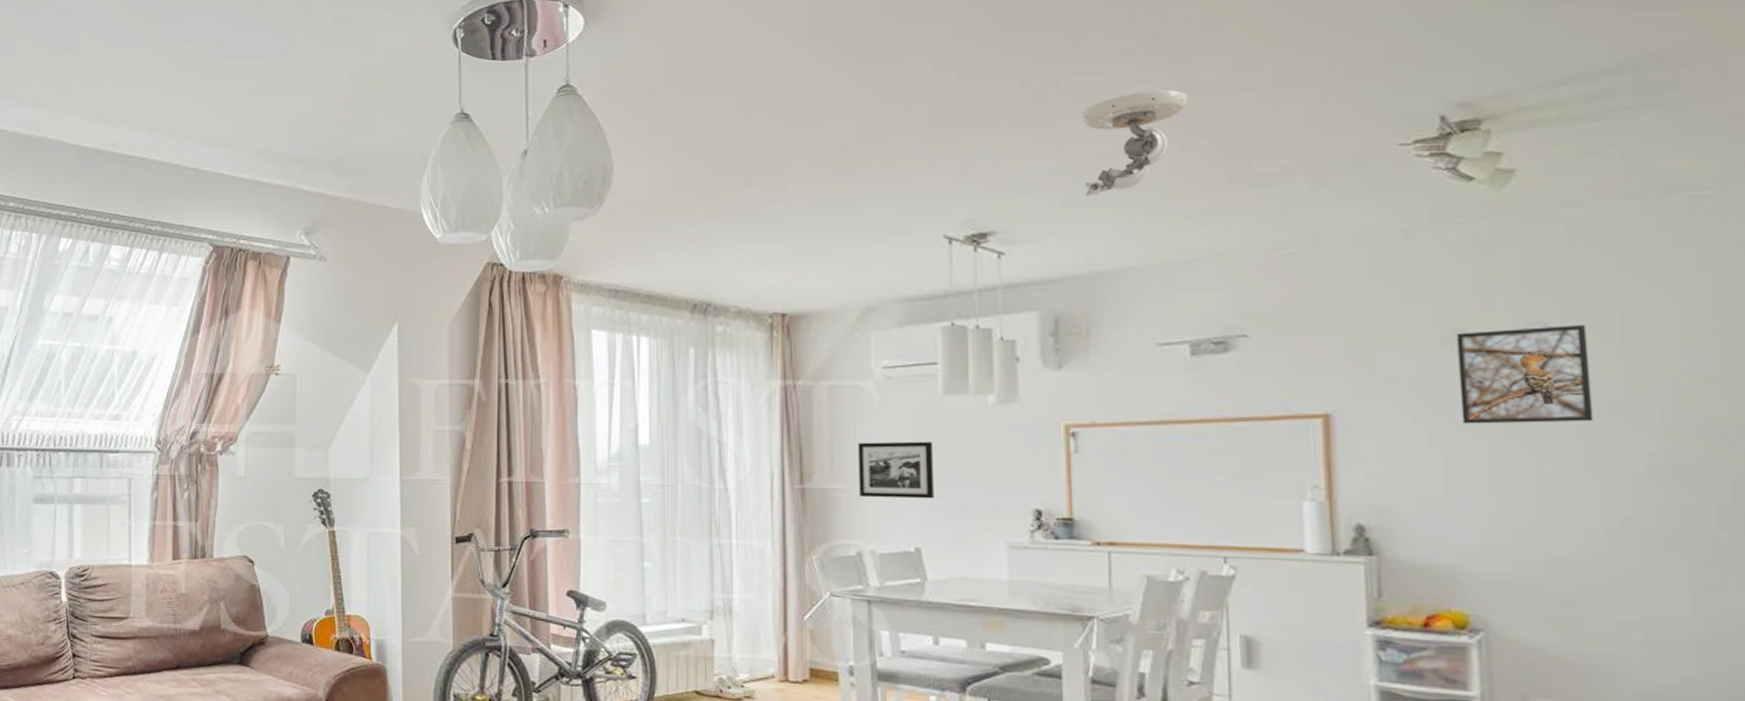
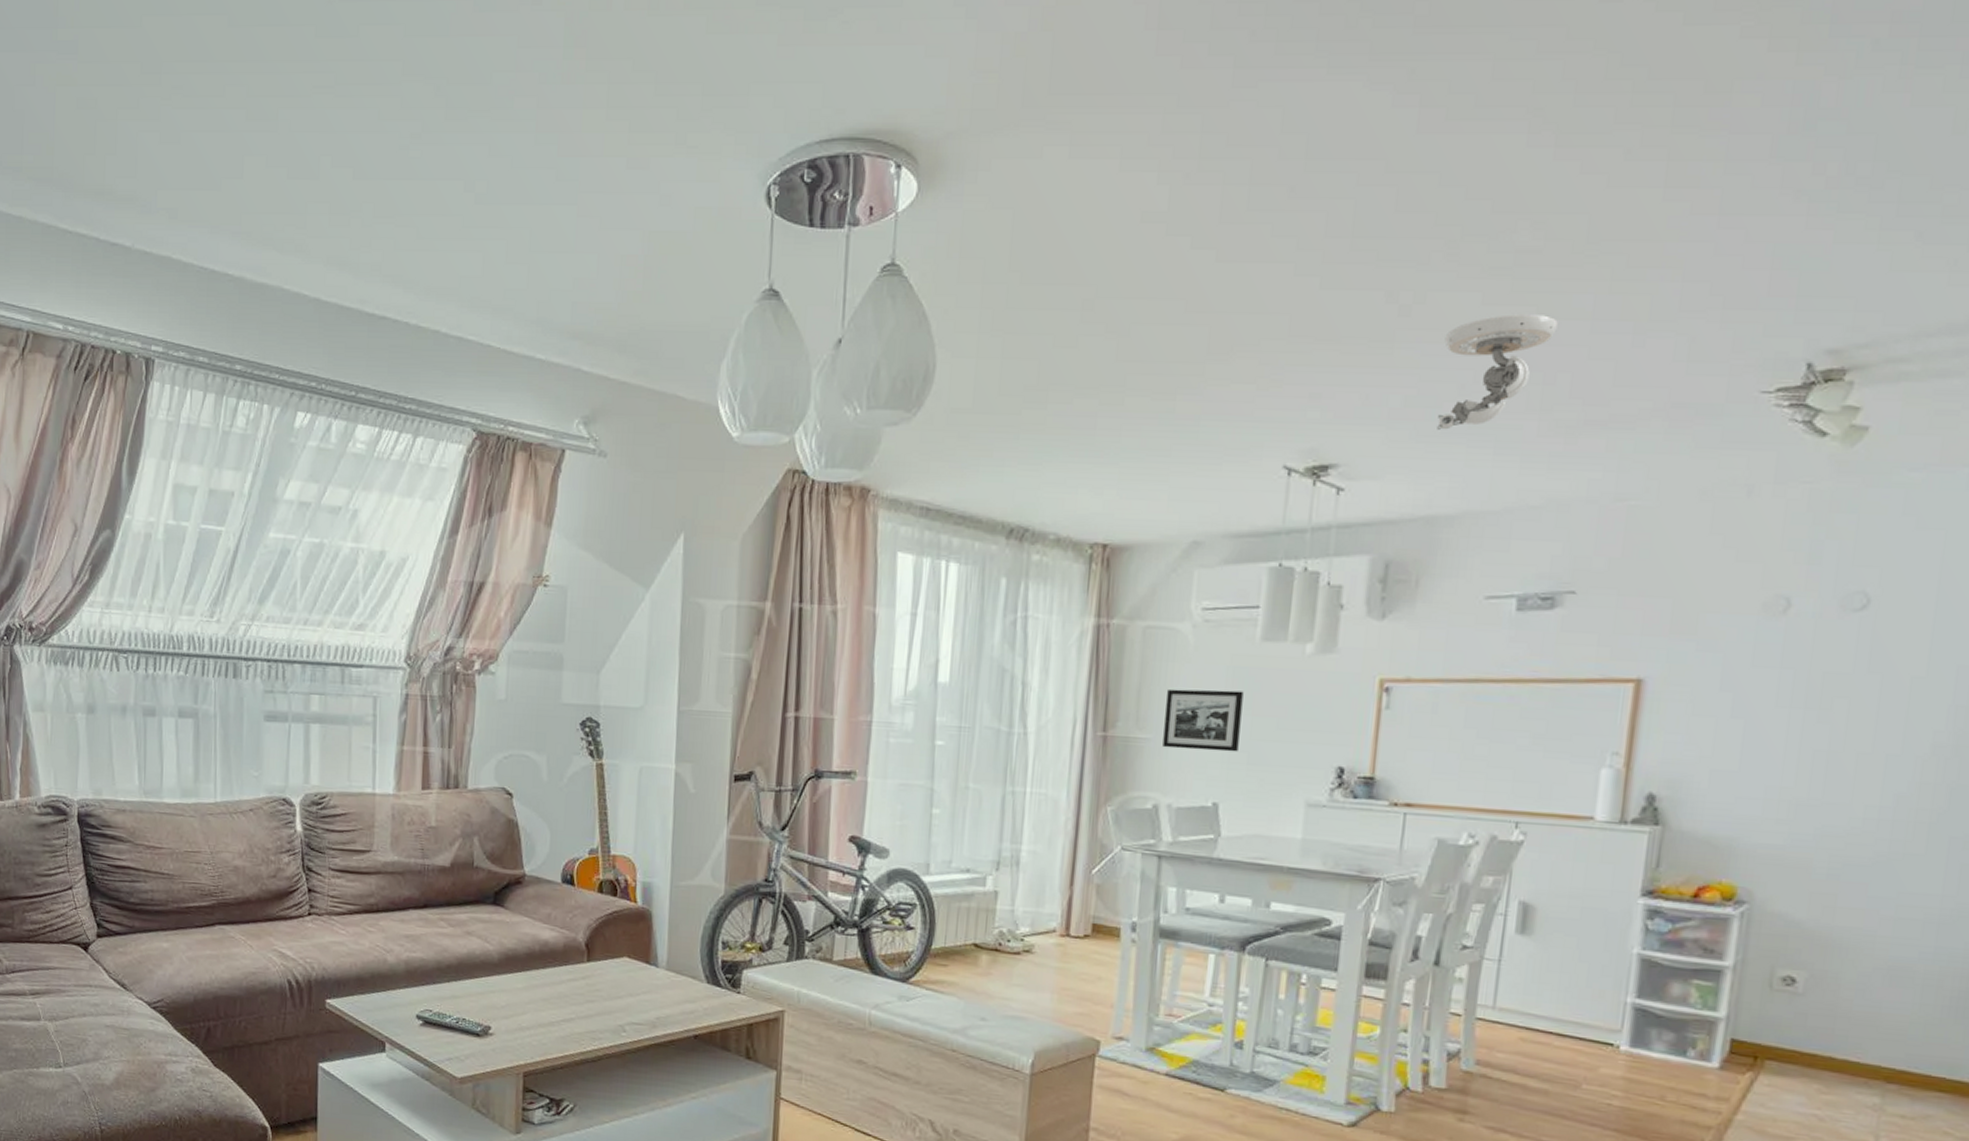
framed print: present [1456,324,1594,424] -> none [1767,596,1904,698]

